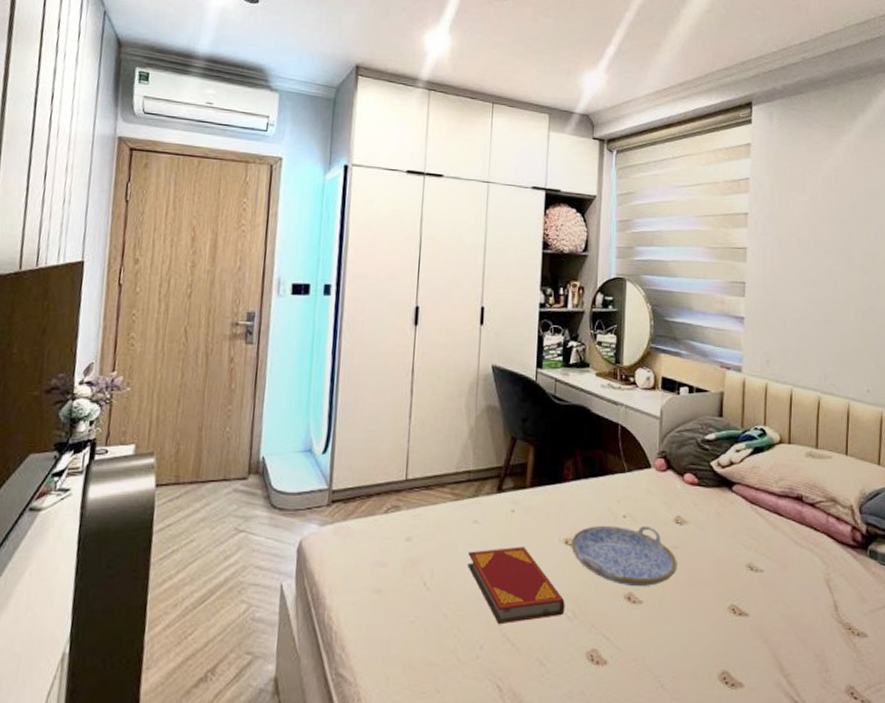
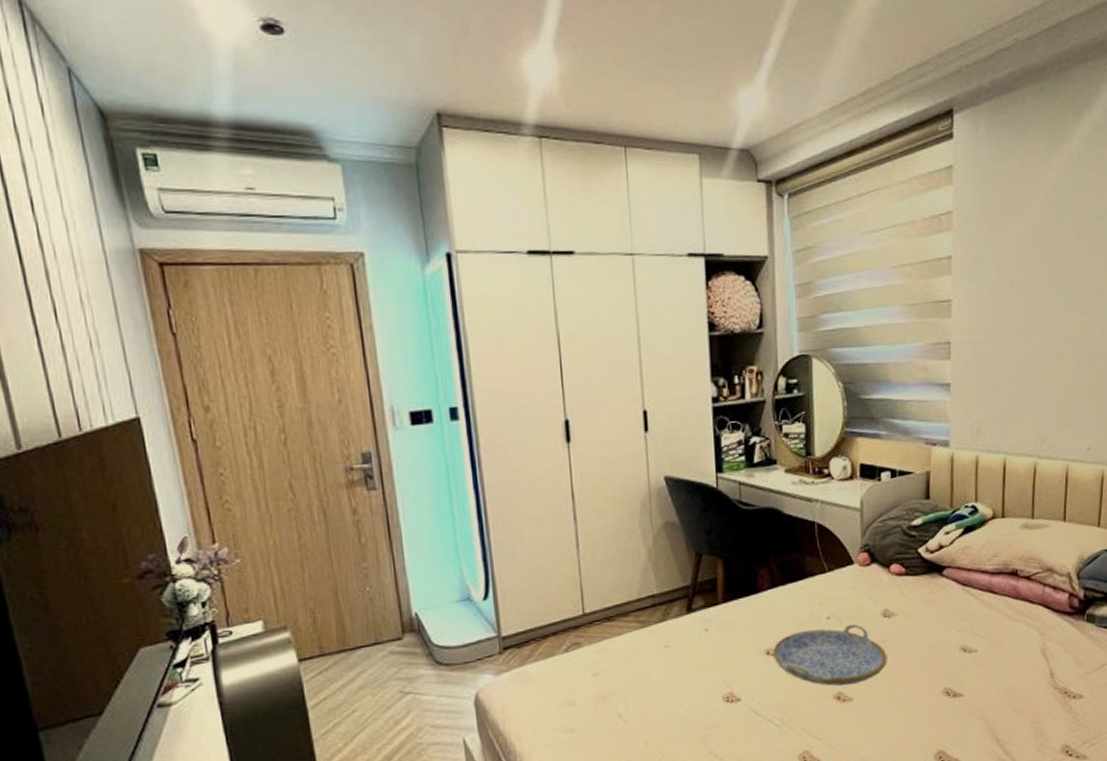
hardback book: present [468,546,565,625] -> none [663,664,772,743]

